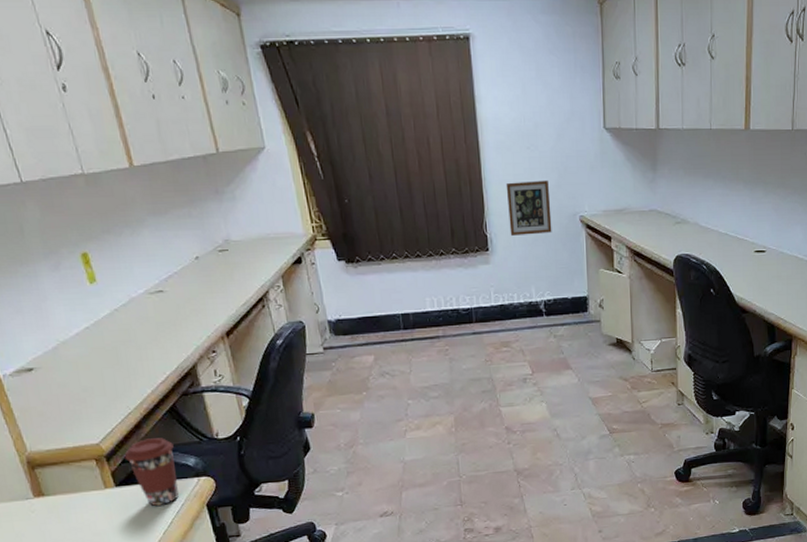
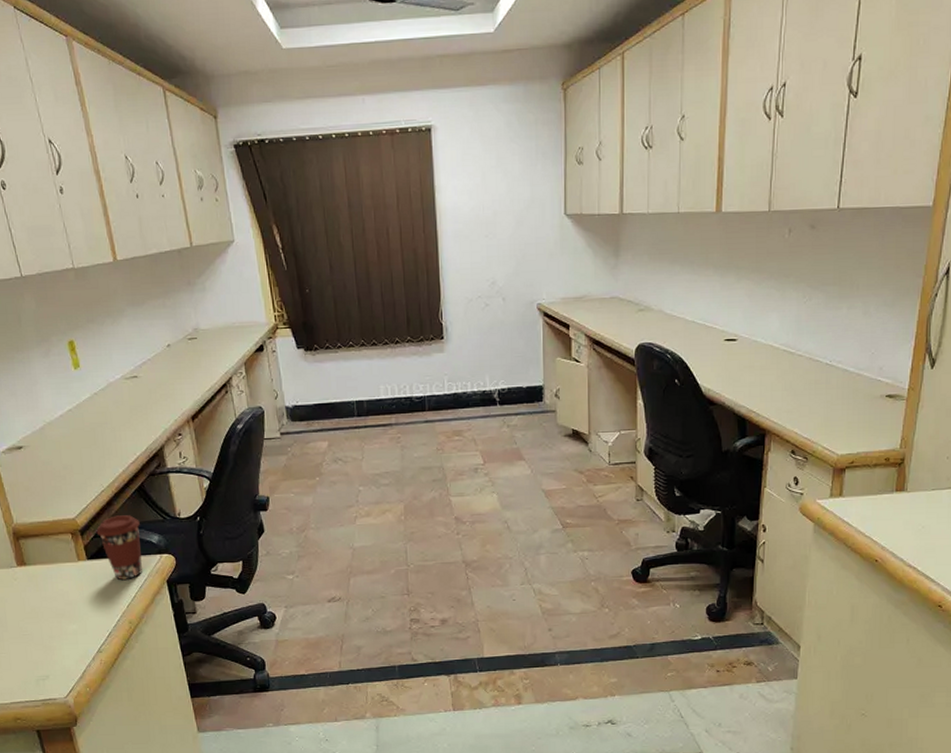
picture frame: present [506,180,552,236] -> none [462,267,508,324]

